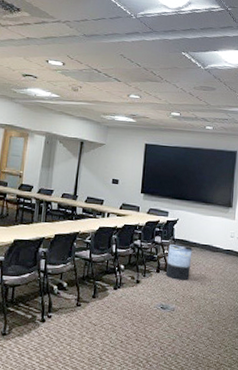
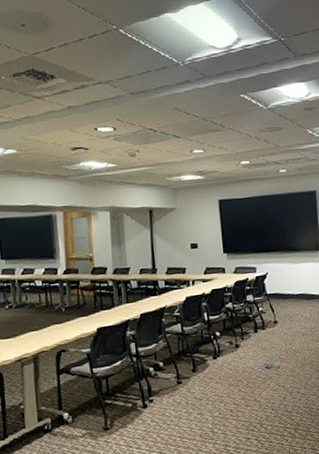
trash can: present [165,243,193,281] -> none [262,298,290,337]

